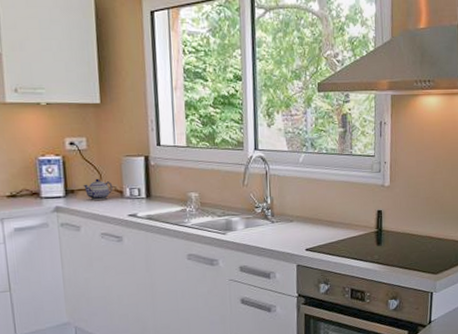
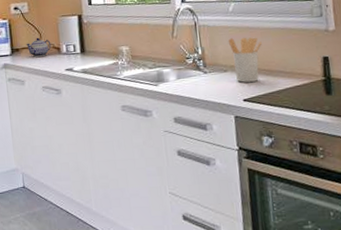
utensil holder: none [296,189,326,233] -> present [228,37,262,83]

